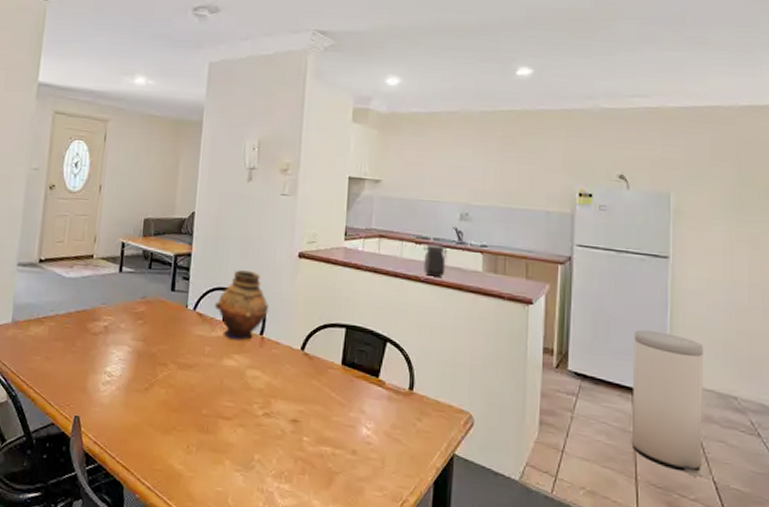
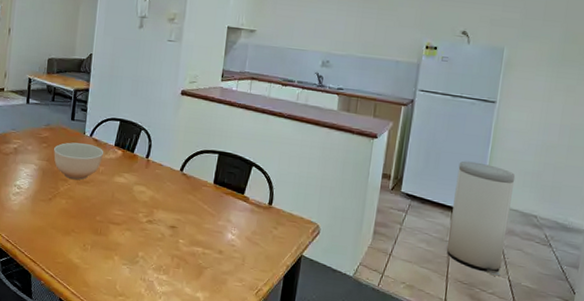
bowl: none [150,318,211,364] -> present [53,142,104,180]
vase: present [214,270,268,340] -> none [107,104,154,162]
jar: present [423,244,448,277] -> none [287,86,309,114]

